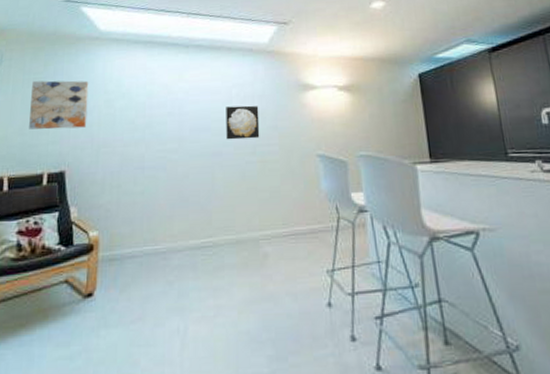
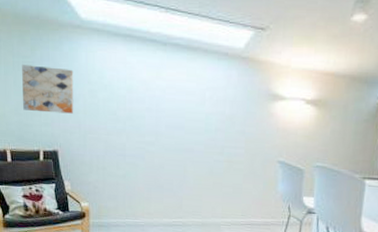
wall art: present [226,105,260,140] -> none [198,108,230,141]

